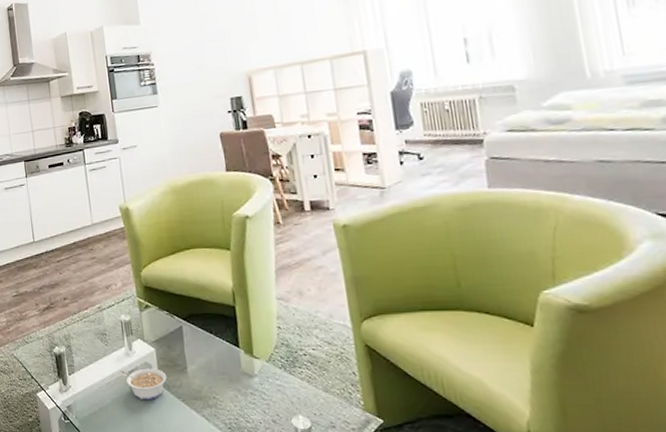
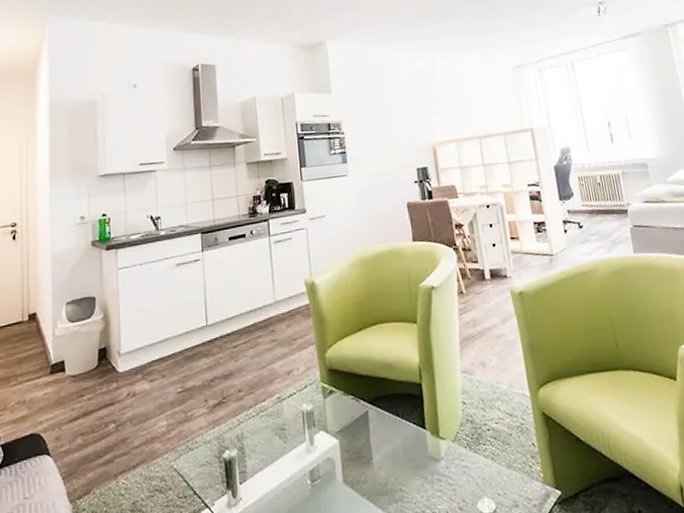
legume: present [120,368,167,399] -> none [299,463,351,503]

